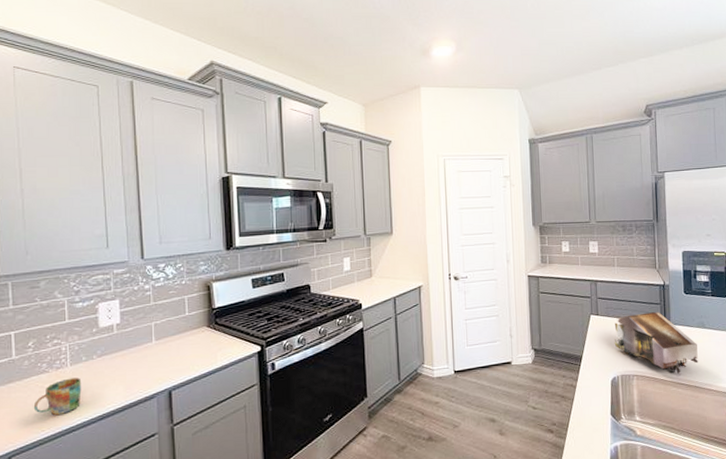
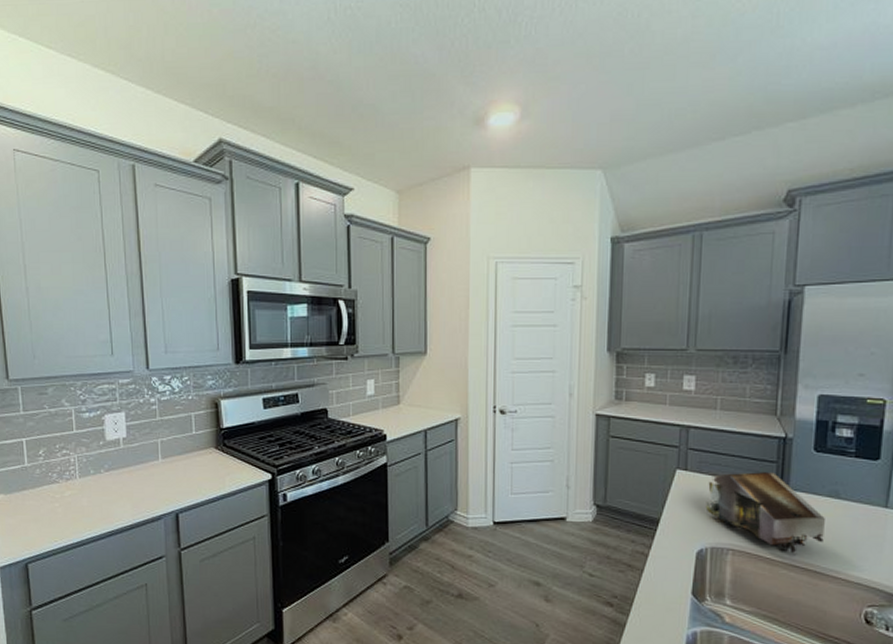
mug: present [33,378,82,415] -> none [46,491,91,527]

